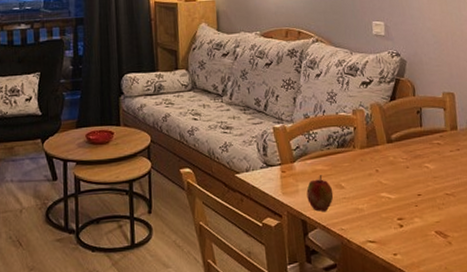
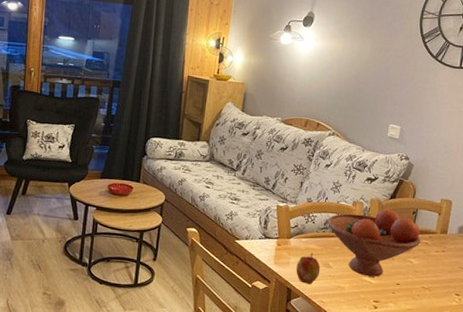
fruit bowl: none [329,112,433,192] -> present [327,208,421,277]

